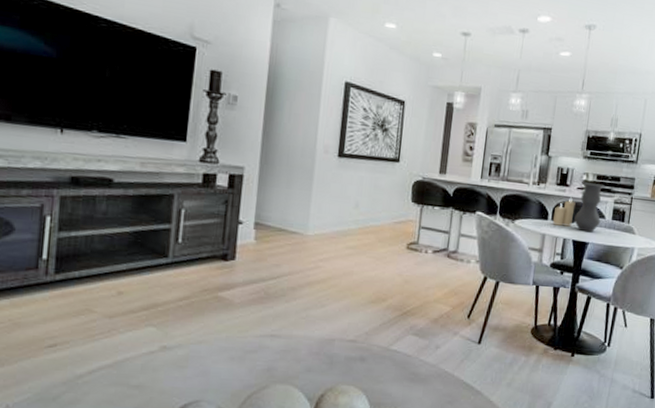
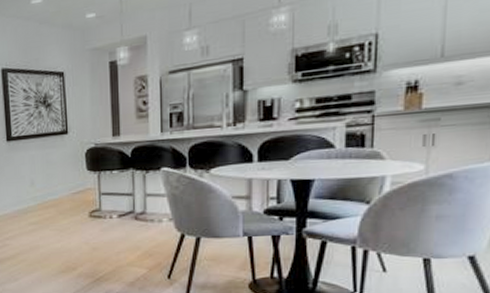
candle: present [552,197,576,227] -> none [259,131,289,167]
vase: present [573,182,605,233] -> none [289,108,329,168]

